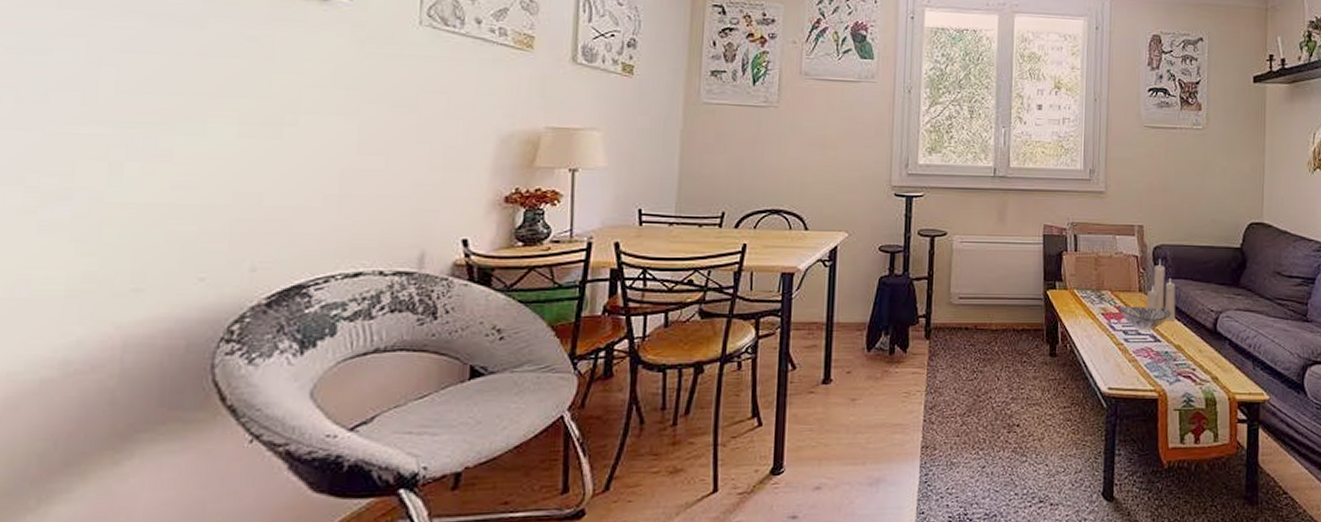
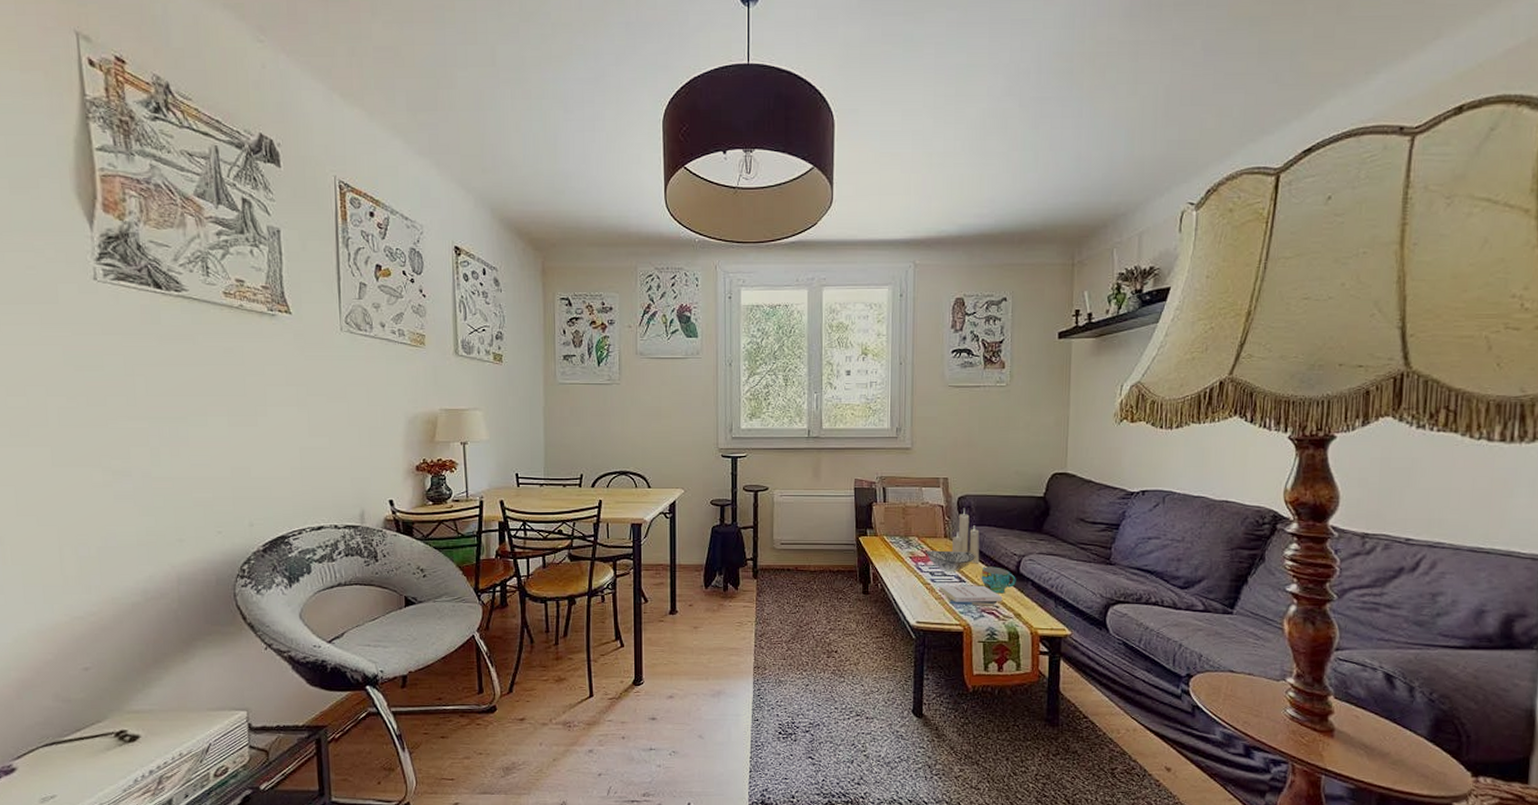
books: none [1133,345,1200,370] -> present [939,585,1003,607]
cup: none [1177,324,1213,355] -> present [981,566,1016,594]

